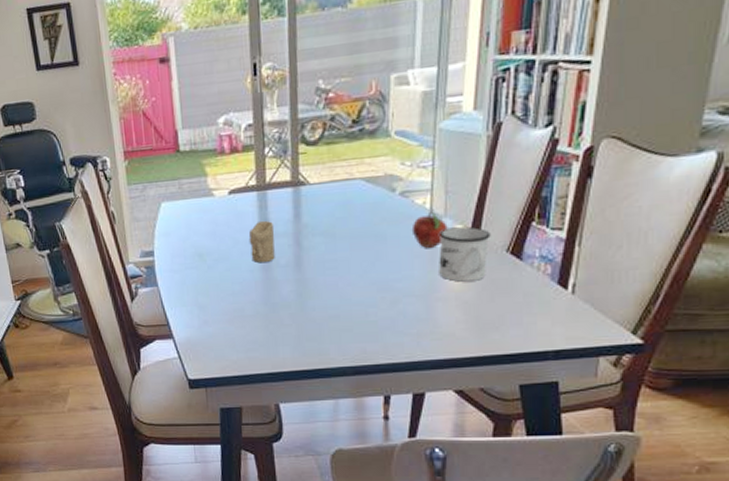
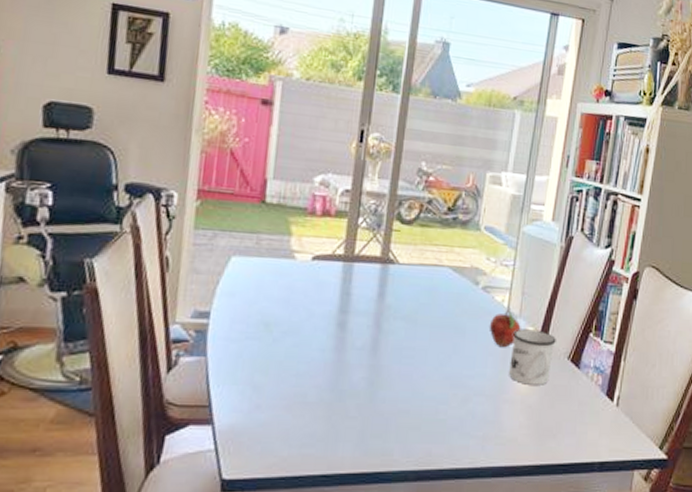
candle: present [248,220,275,263] -> none [325,294,356,343]

